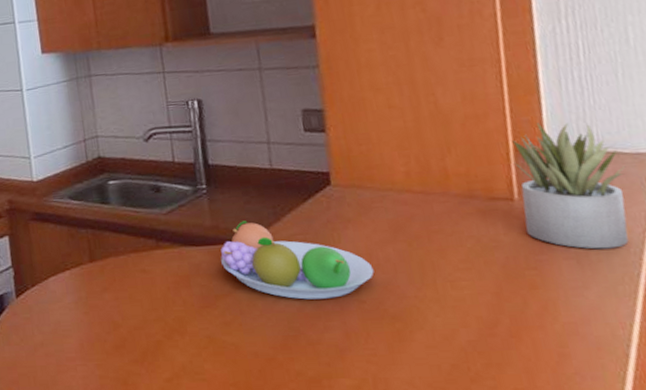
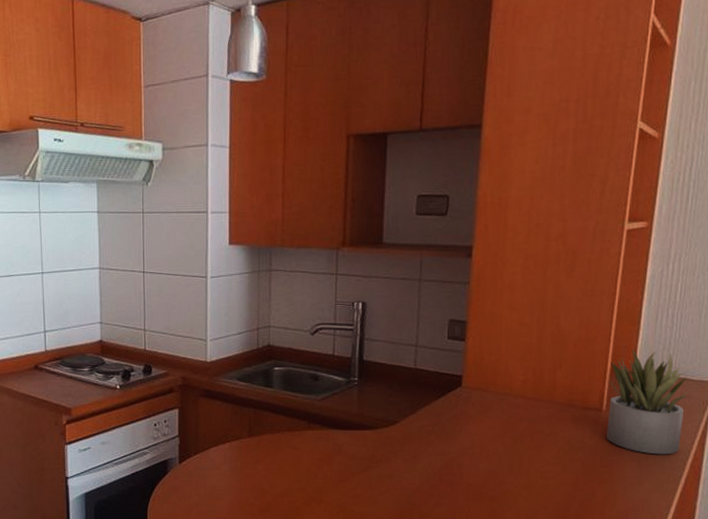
fruit bowl: present [221,220,374,300] -> none [361,411,483,480]

